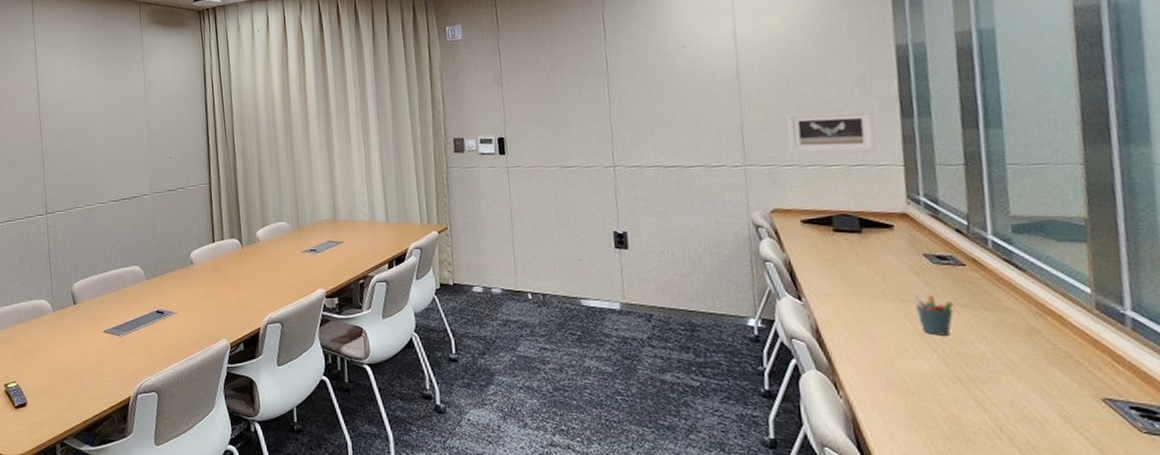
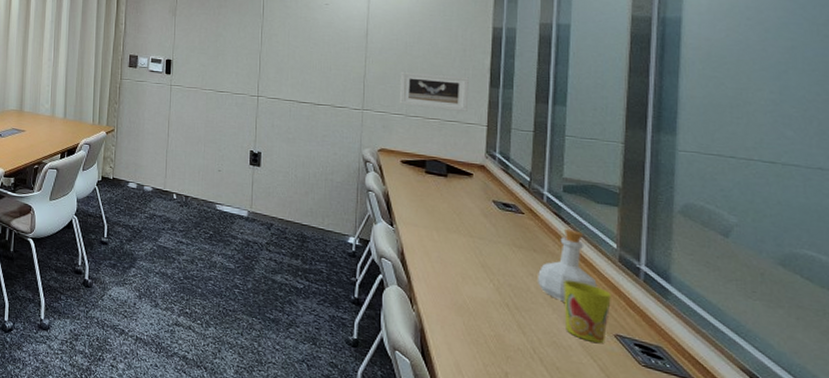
pen holder: present [914,293,954,336] -> none [482,232,511,269]
bottle: none [993,276,1072,366] -> present [538,228,597,302]
cup: none [1027,338,1093,410] -> present [564,279,611,343]

